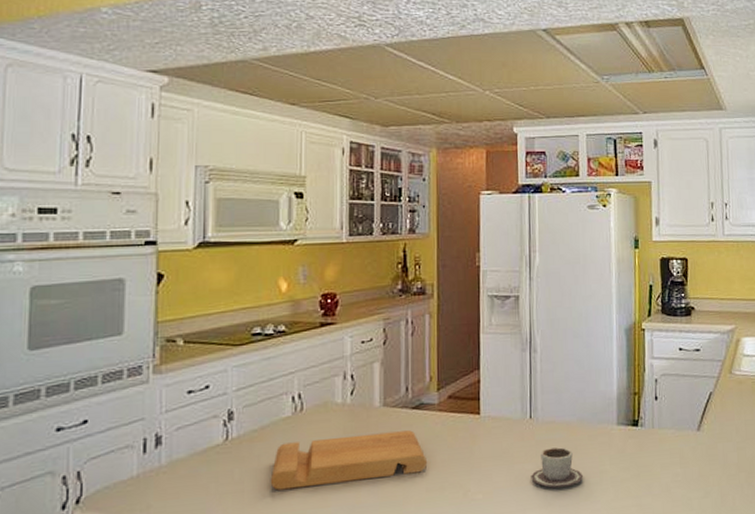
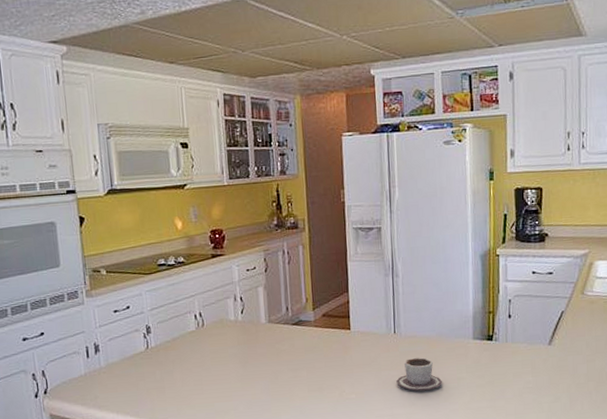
cutting board: present [270,430,428,491] -> none [183,342,308,388]

